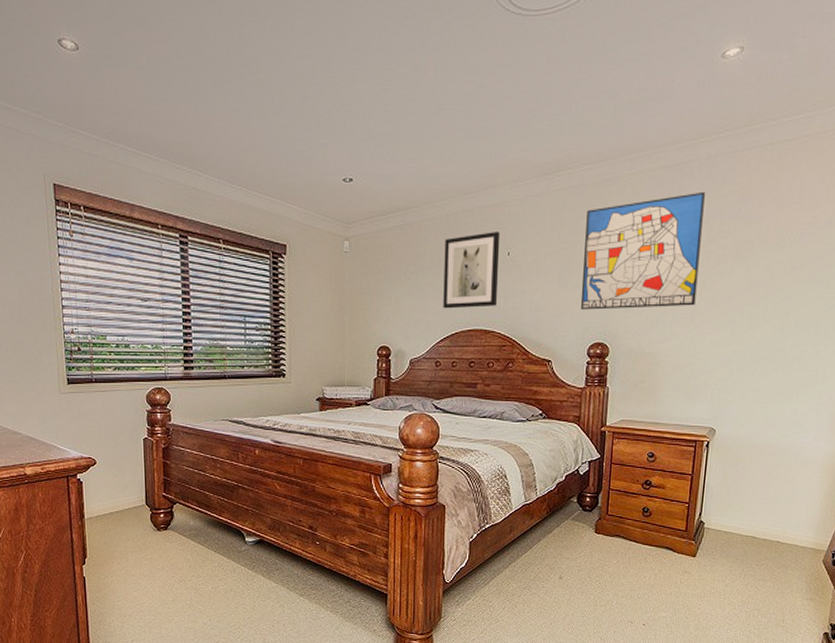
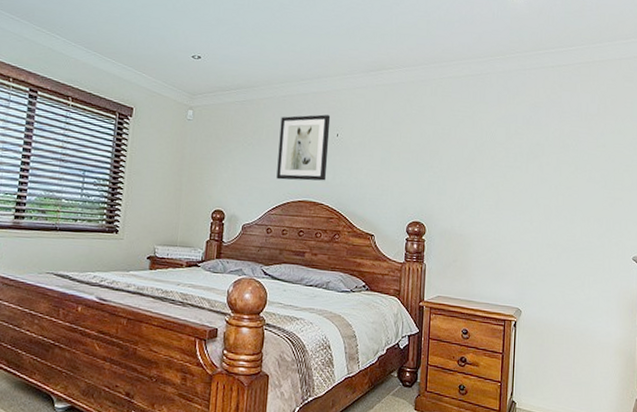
wall art: present [580,191,705,310] -> none [400,98,502,195]

